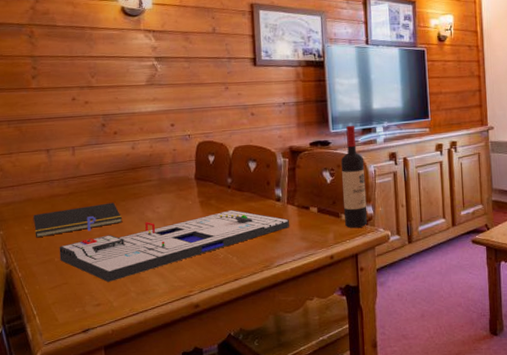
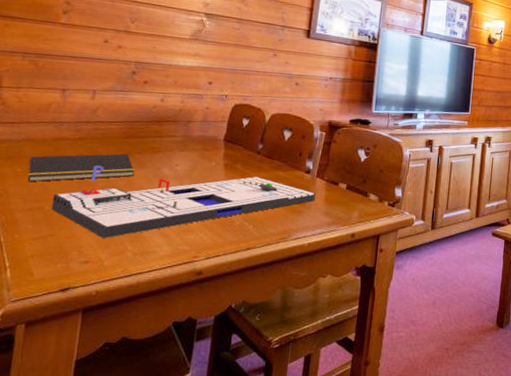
wine bottle: present [341,125,367,228] -> none [371,108,401,209]

